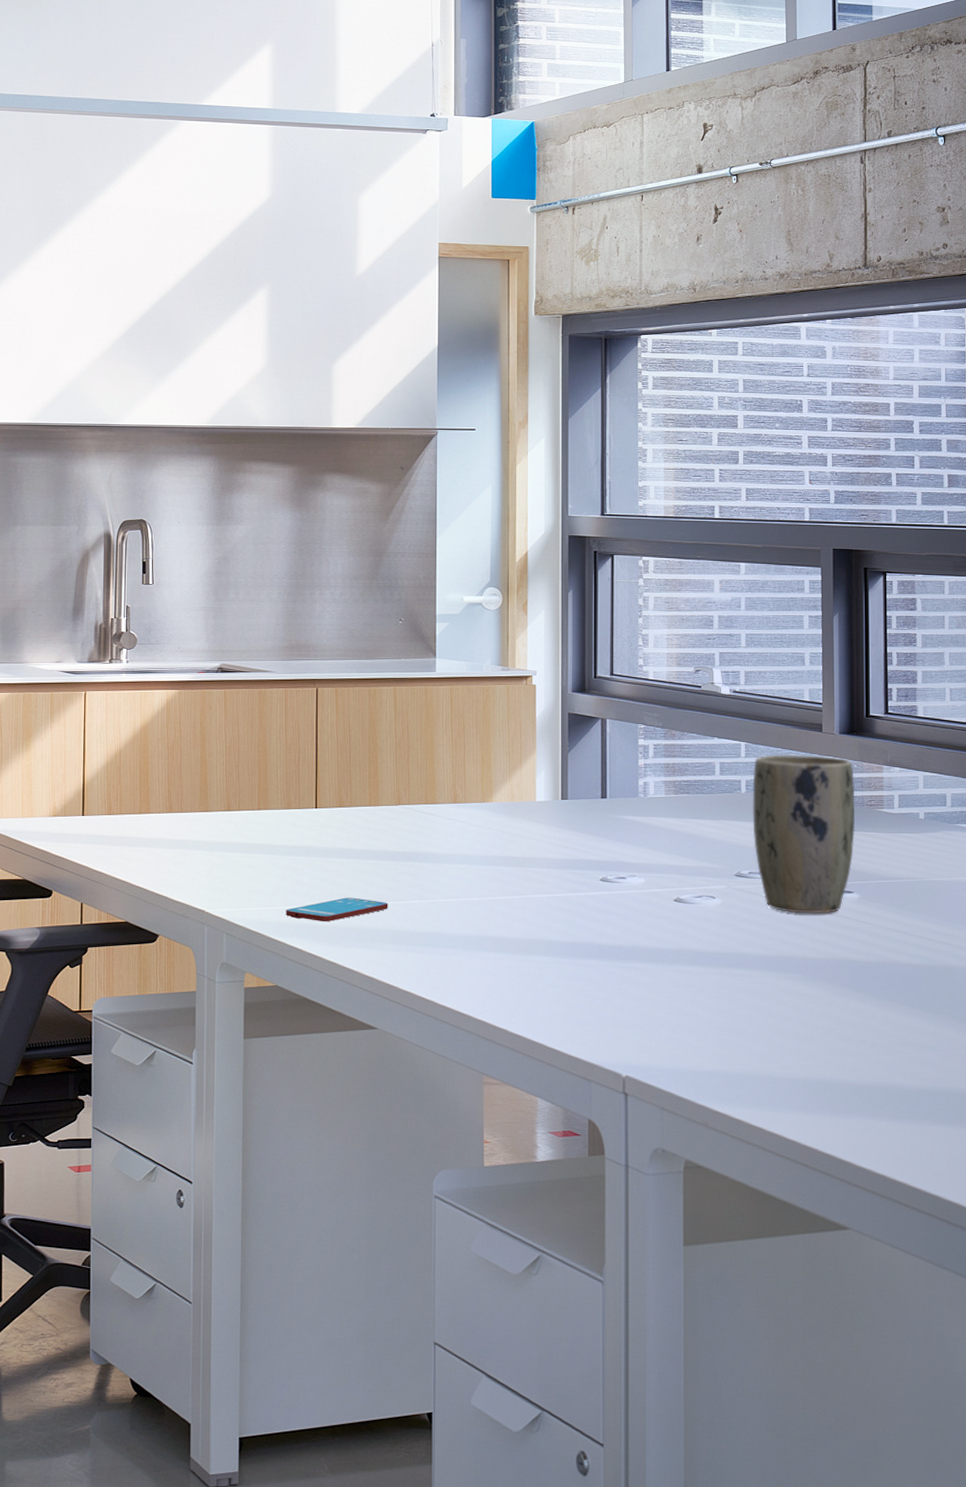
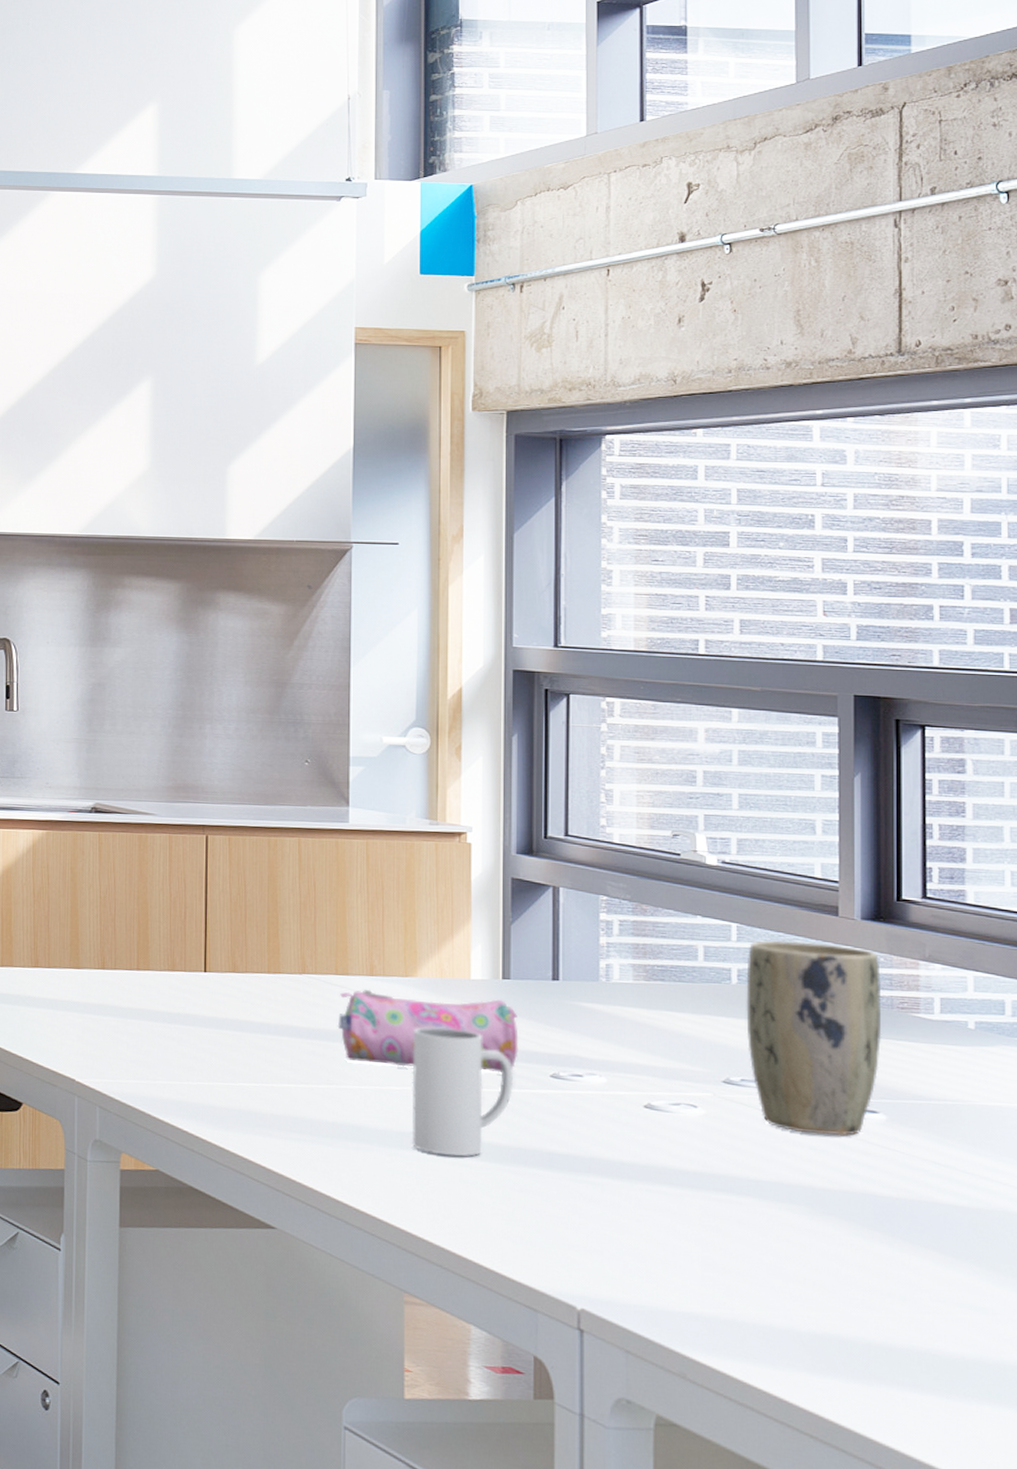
smartphone: present [286,897,388,921] -> none [169,1075,290,1102]
pencil case: none [427,815,575,880] -> present [337,989,519,1073]
mug: none [489,844,571,954] -> present [412,1027,514,1157]

